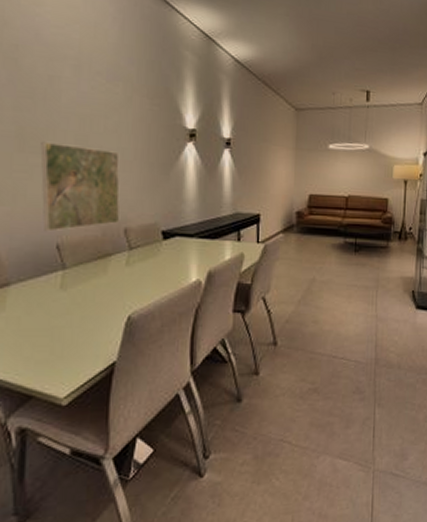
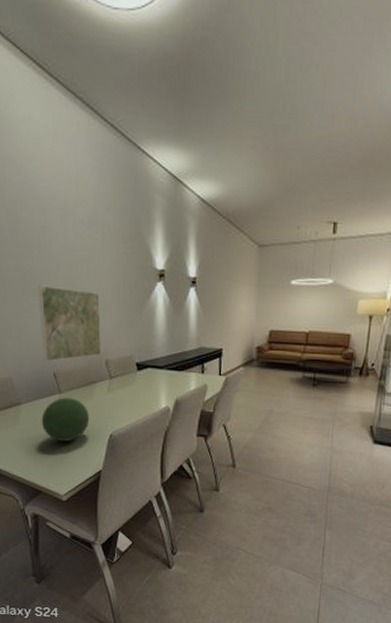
decorative orb: none [36,274,103,329] -> present [41,397,90,442]

